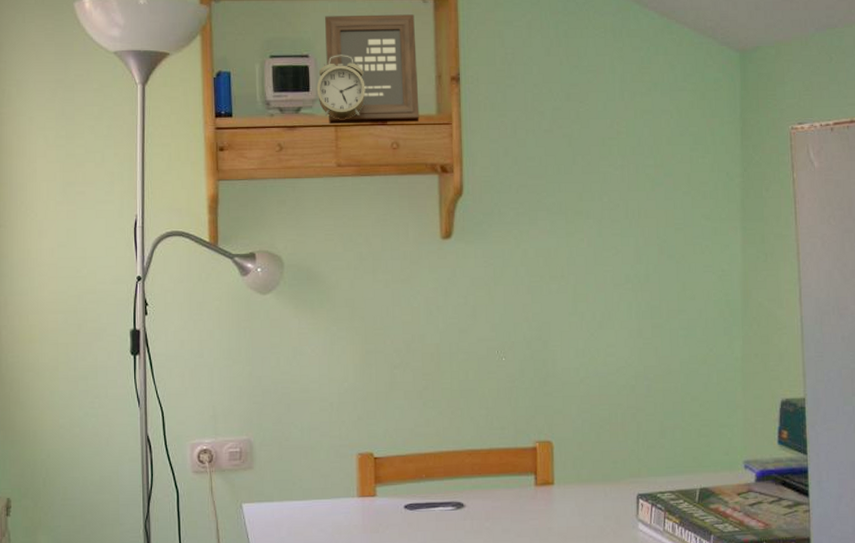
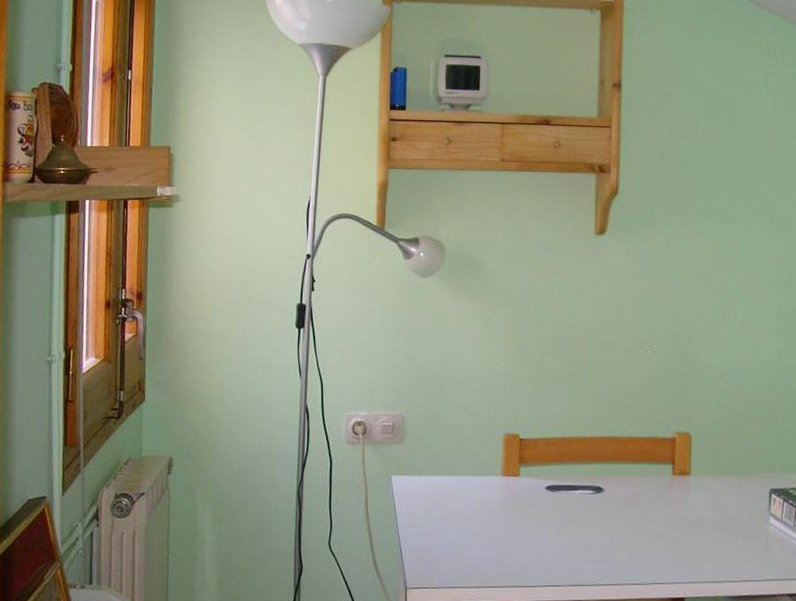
alarm clock: present [316,55,366,119] -> none [486,57,532,117]
picture frame: present [325,14,420,125] -> none [496,21,582,124]

